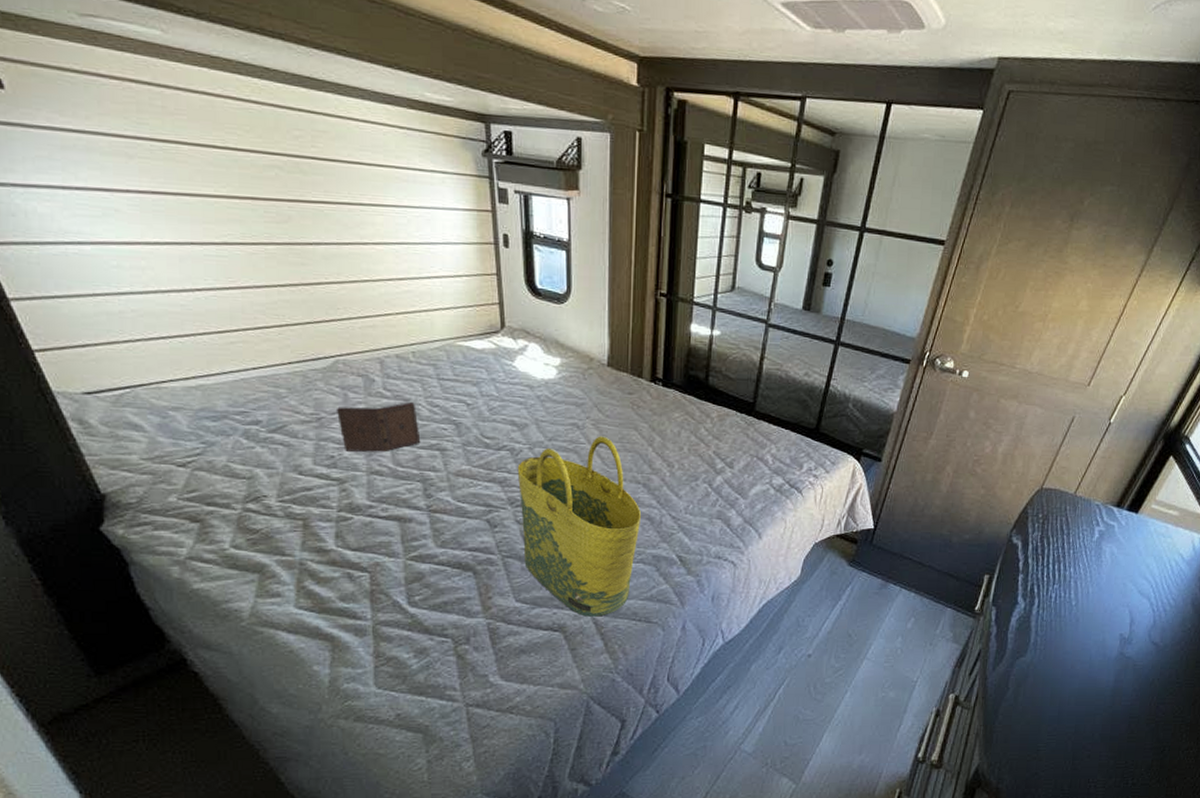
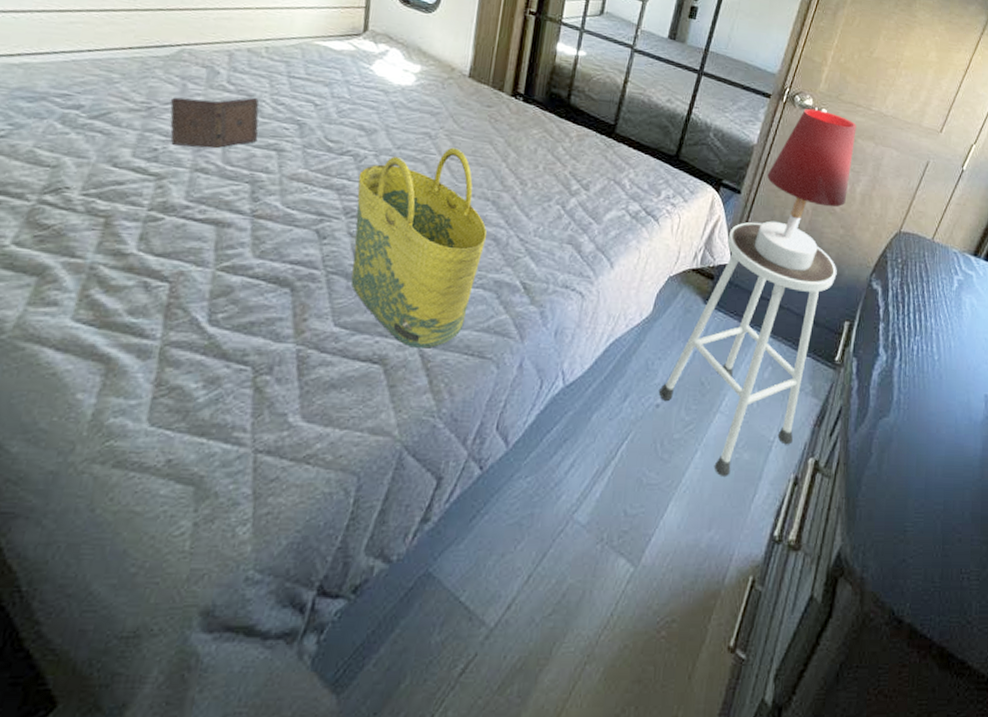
stool: none [811,487,978,712] -> present [659,222,837,478]
table lamp: none [895,371,1000,531] -> present [754,108,857,271]

